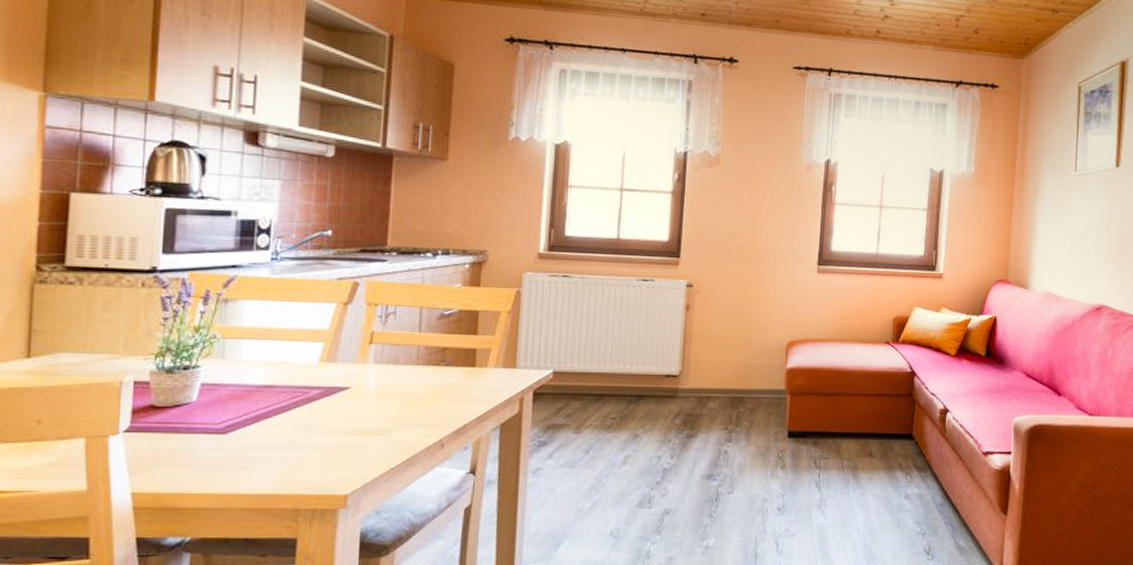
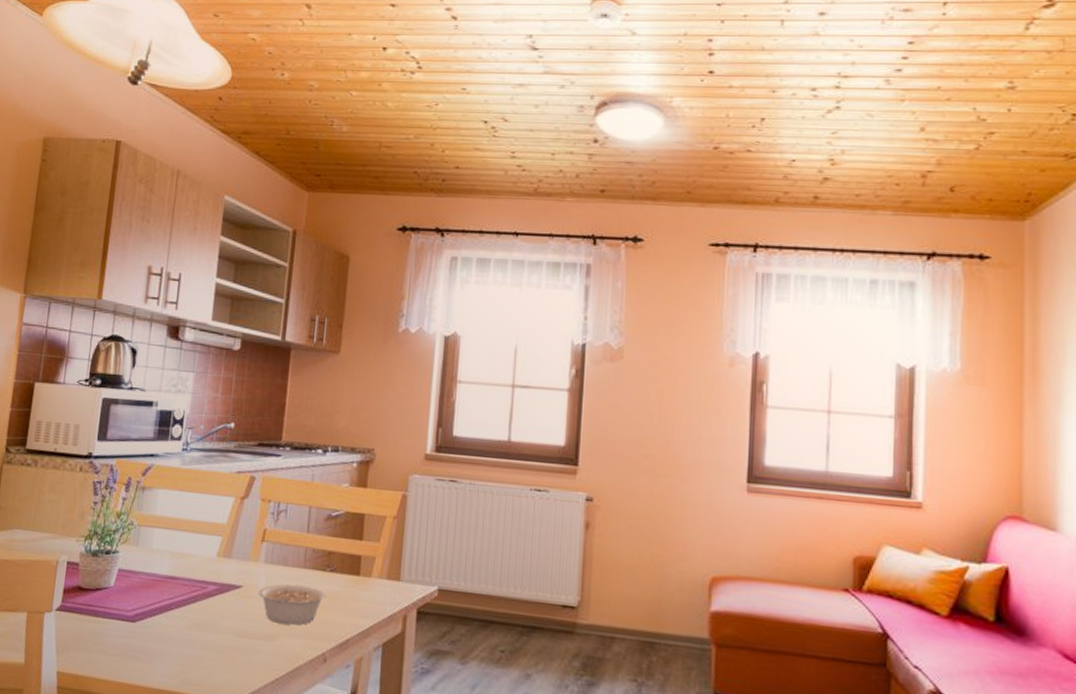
legume: none [368,380,442,418] -> present [258,584,327,625]

